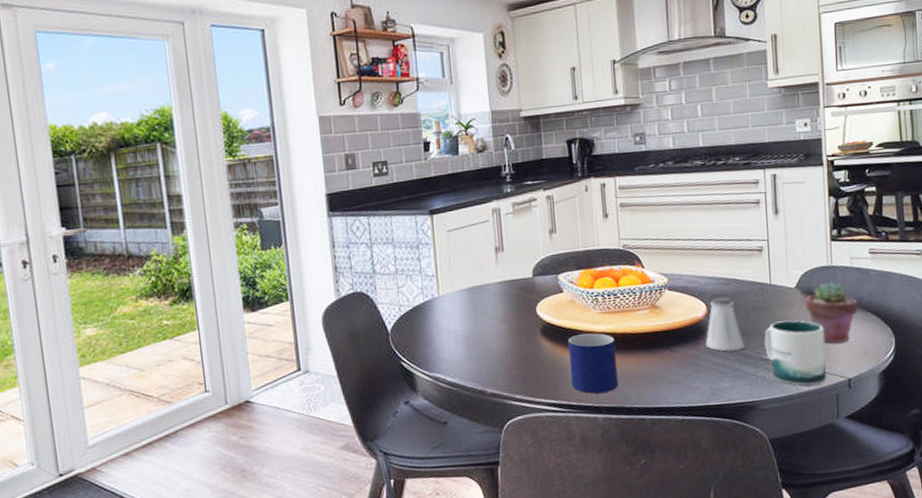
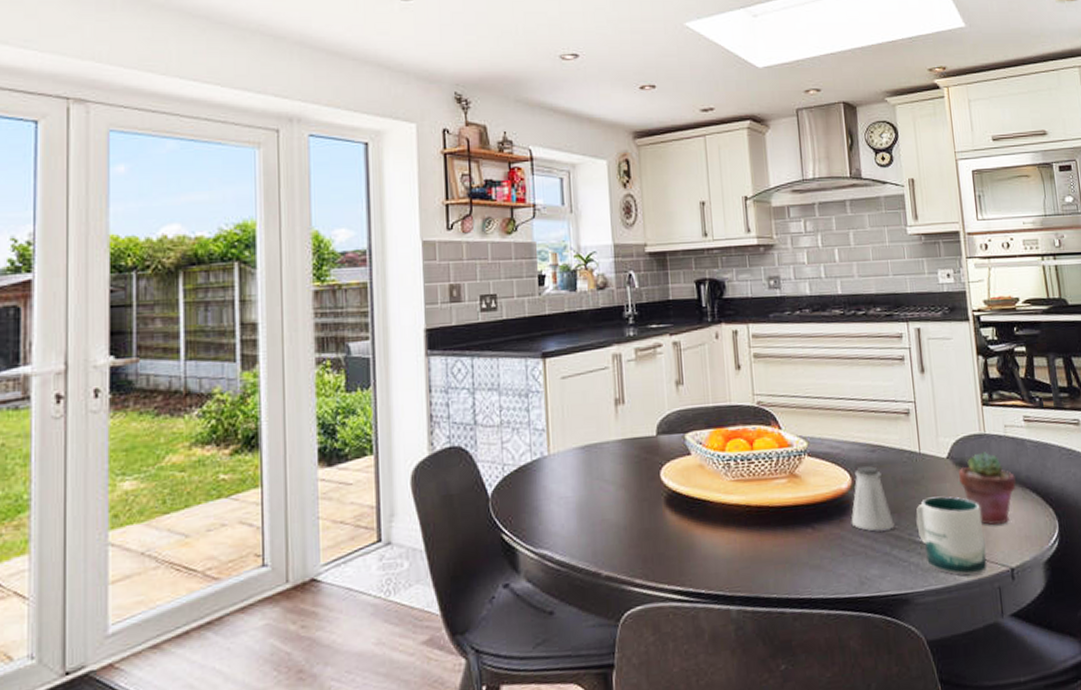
mug: present [568,333,618,394] -> none [696,504,754,580]

